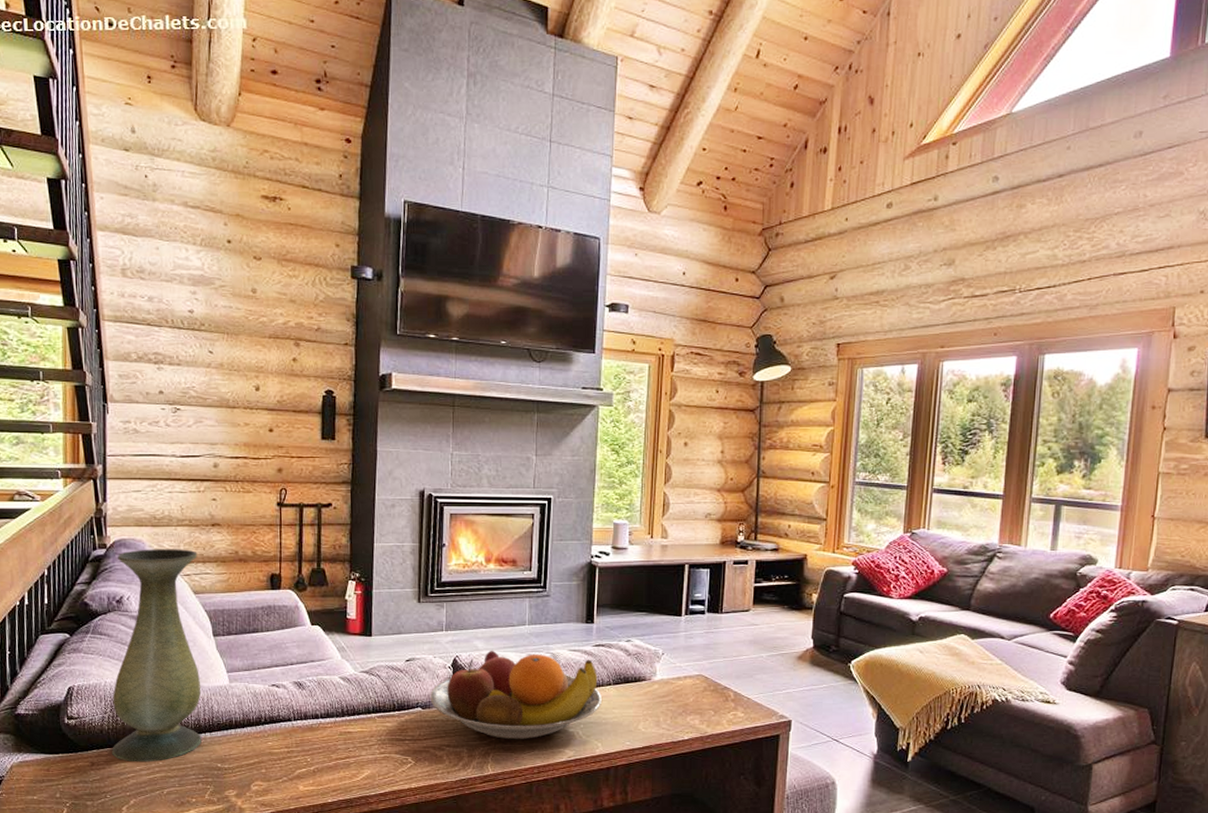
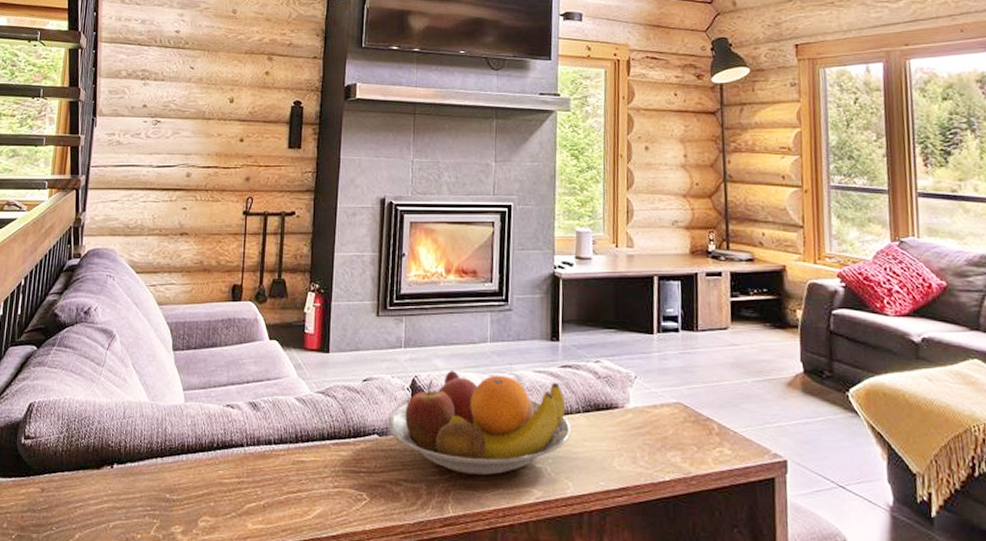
vase: present [111,549,202,763] -> none [62,258,165,490]

